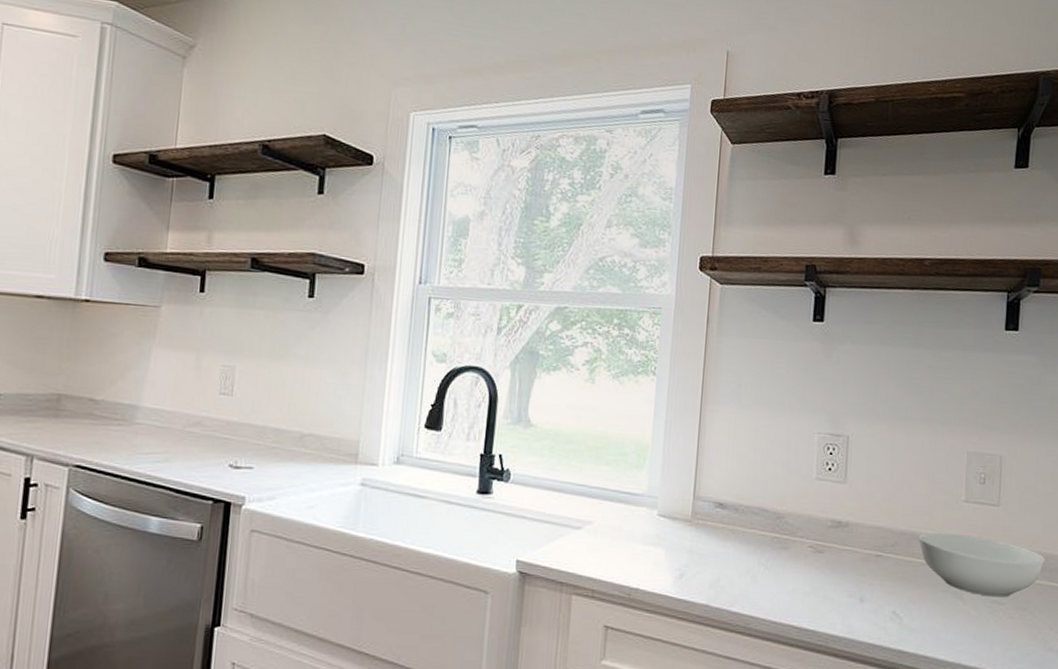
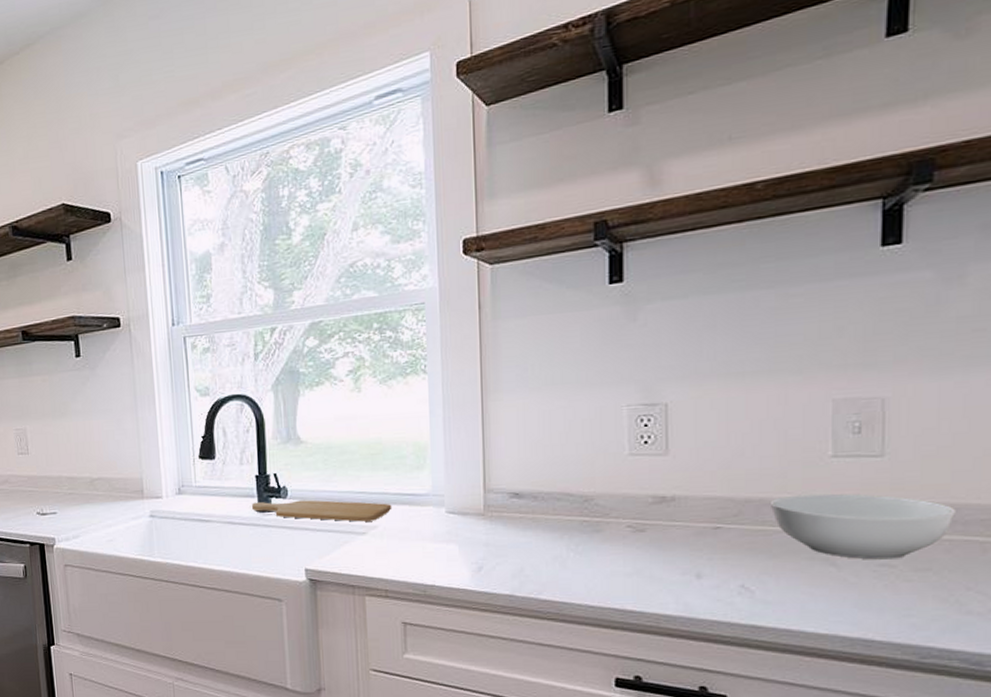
chopping board: none [472,482,609,516] -> present [252,500,392,522]

